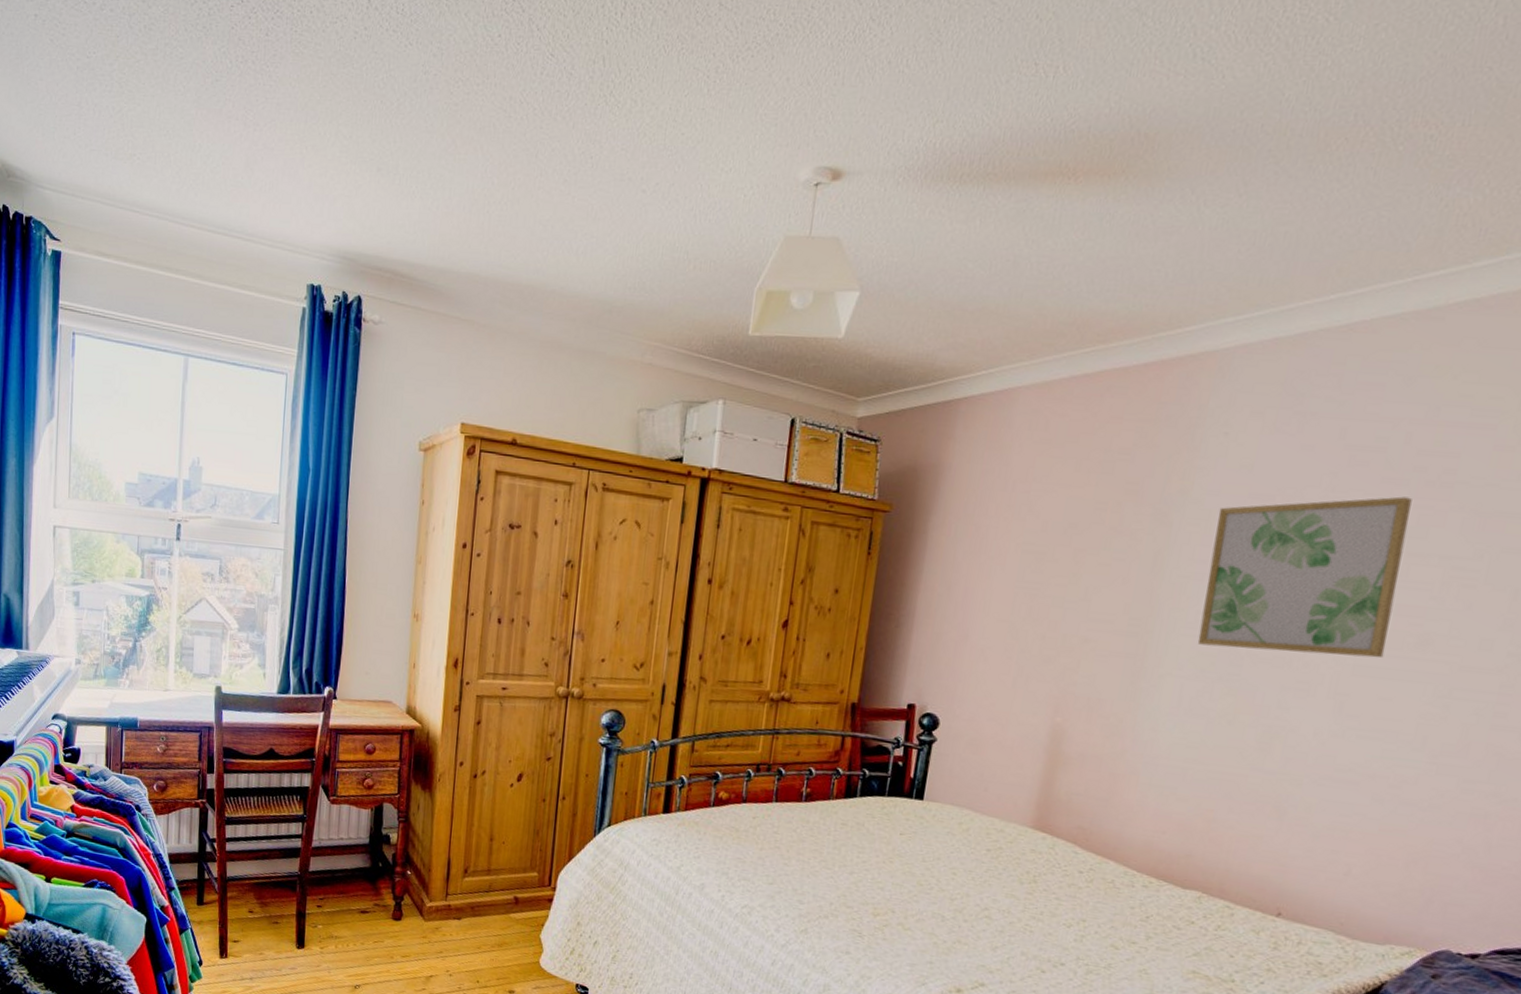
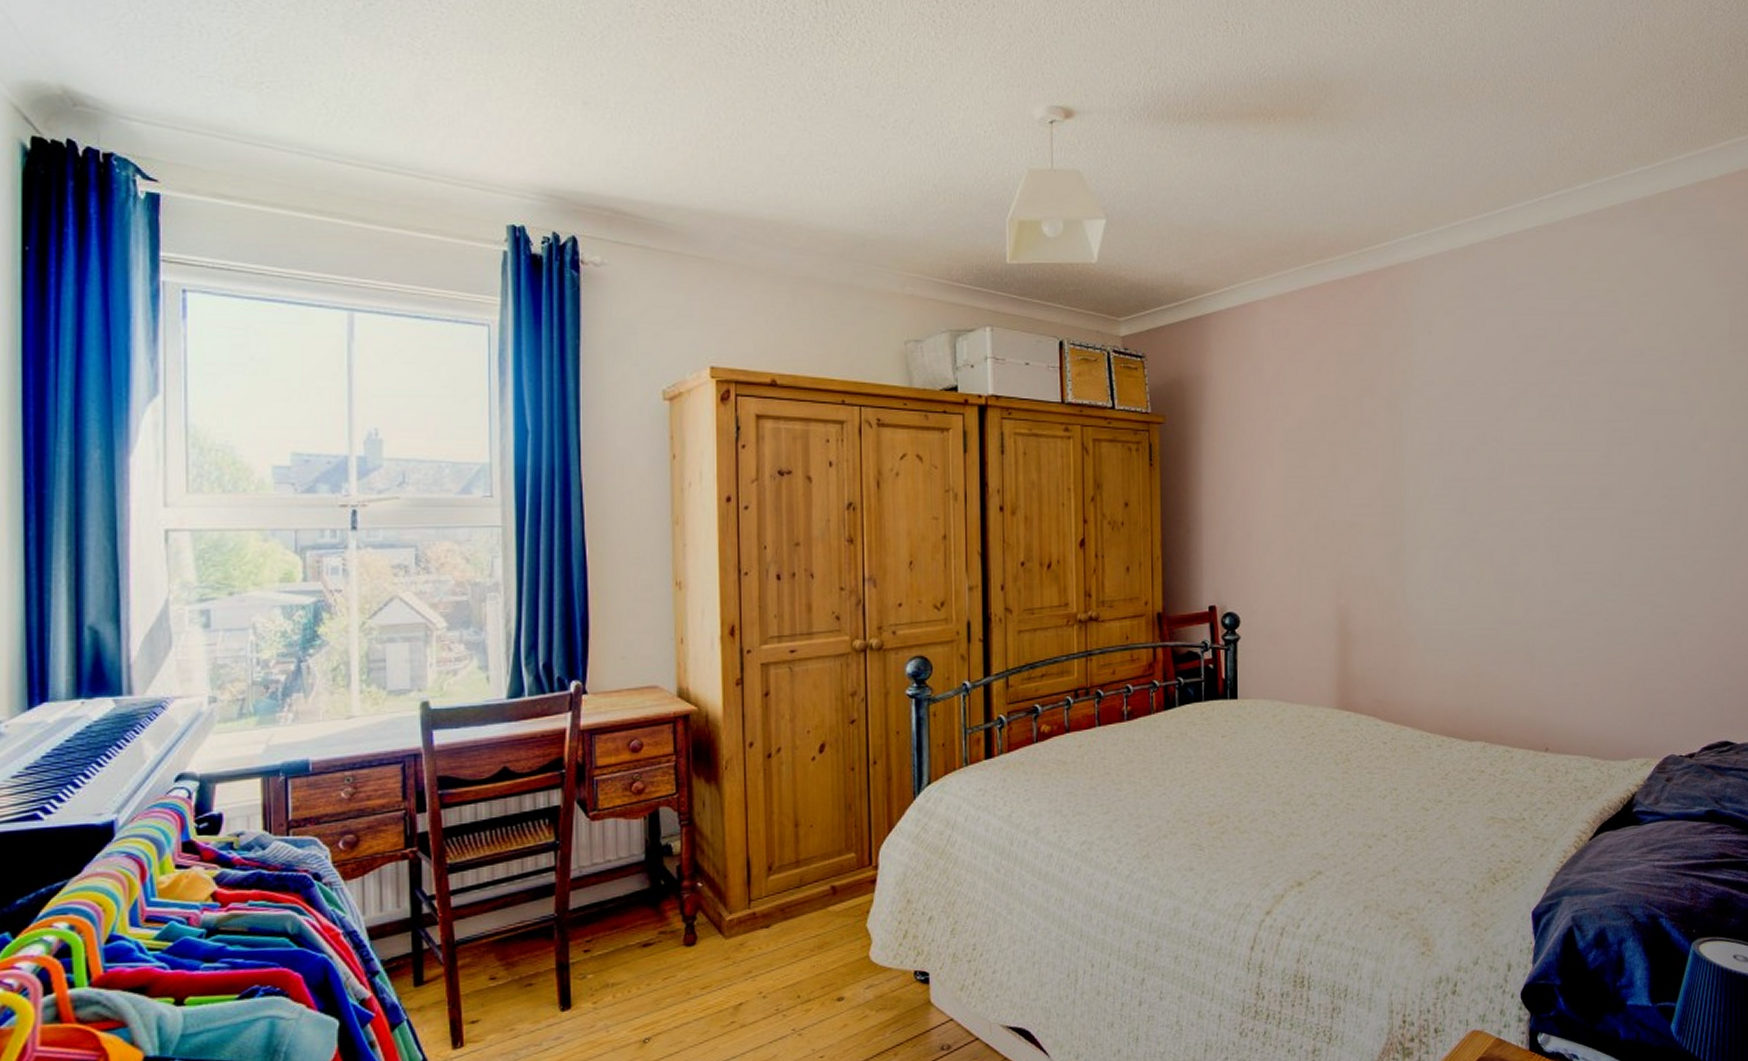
wall art: present [1197,496,1412,658] -> none [1436,375,1579,517]

